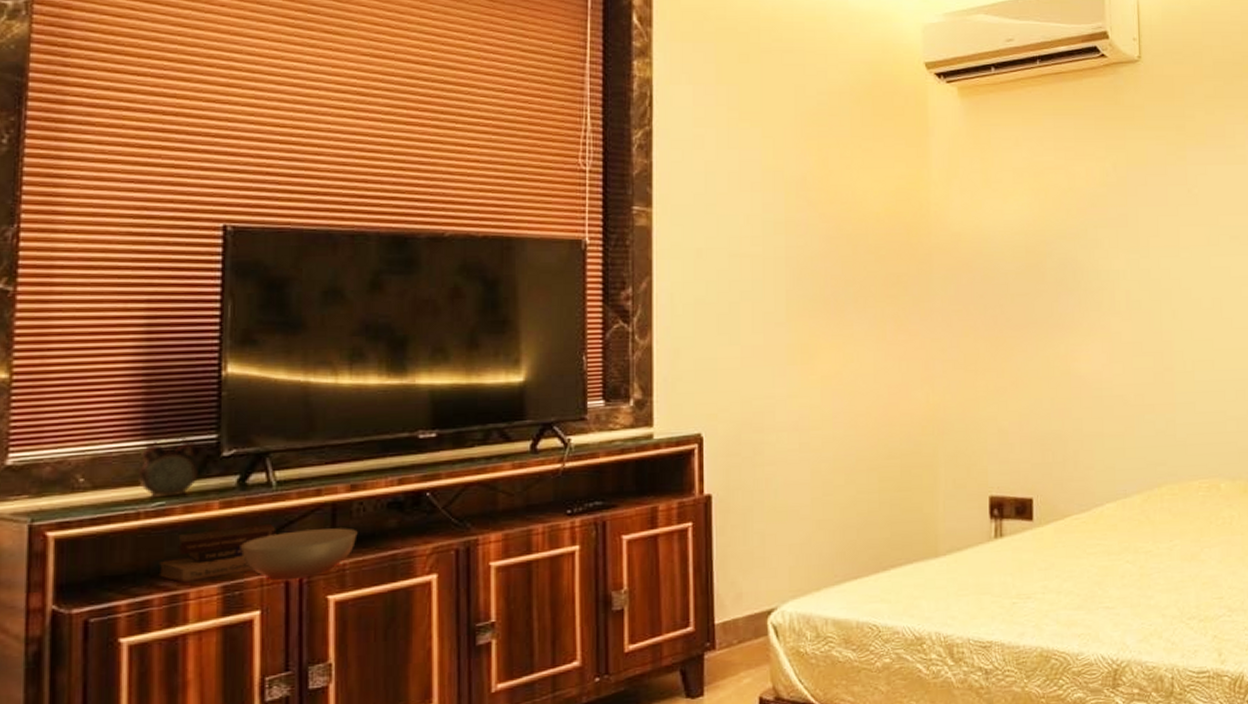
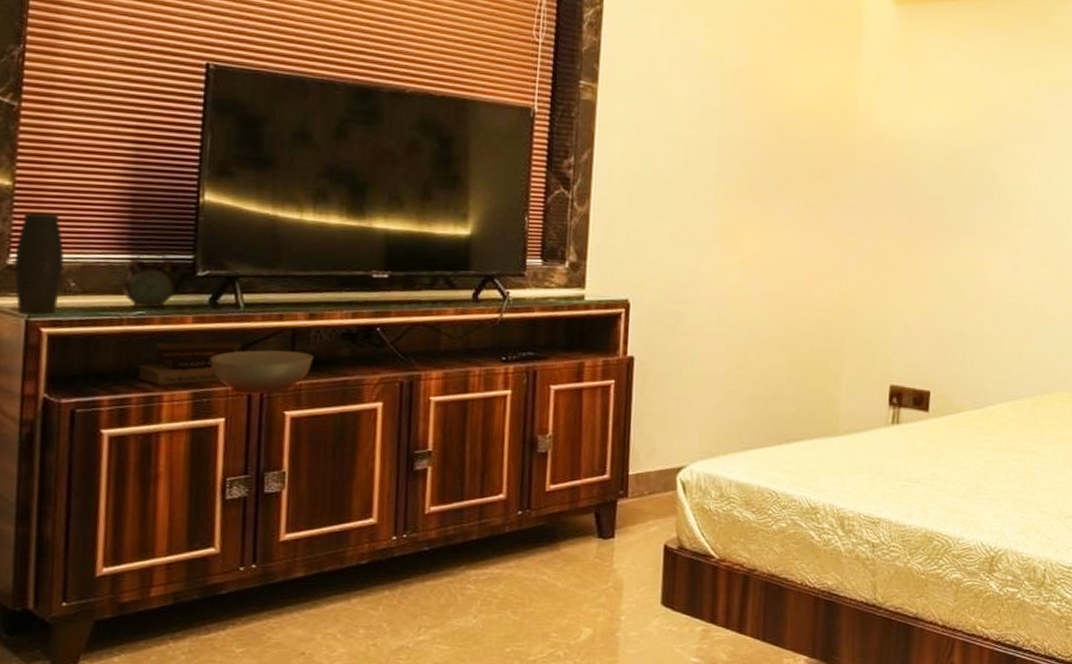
vase: none [13,404,71,520] -> present [14,212,64,316]

